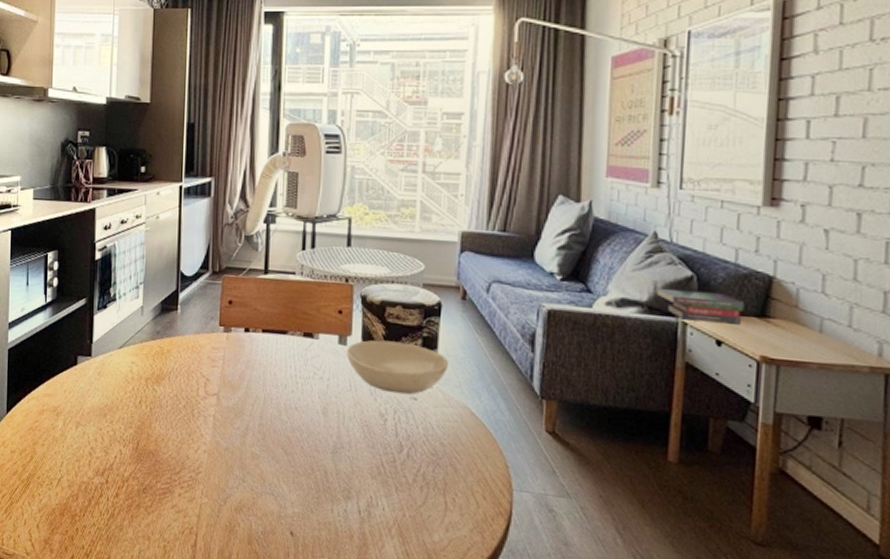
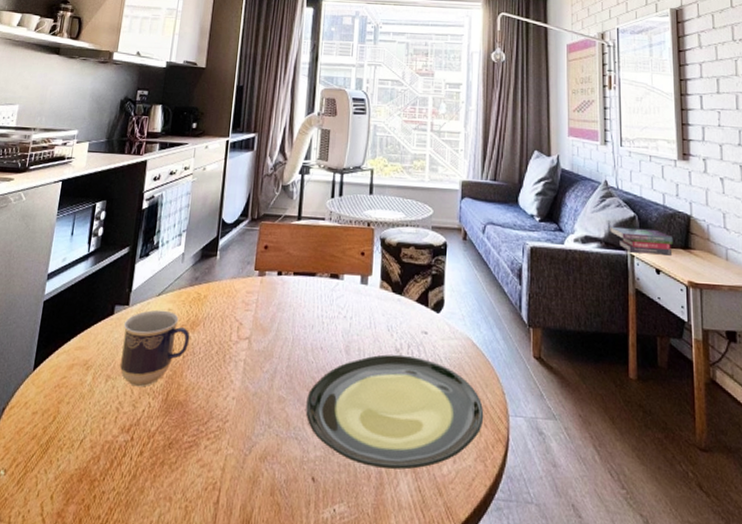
cup: none [88,362,156,435] -> present [119,309,190,387]
plate: none [281,418,483,533] -> present [306,354,484,470]
bowl: present [346,340,448,395] -> none [367,278,453,330]

